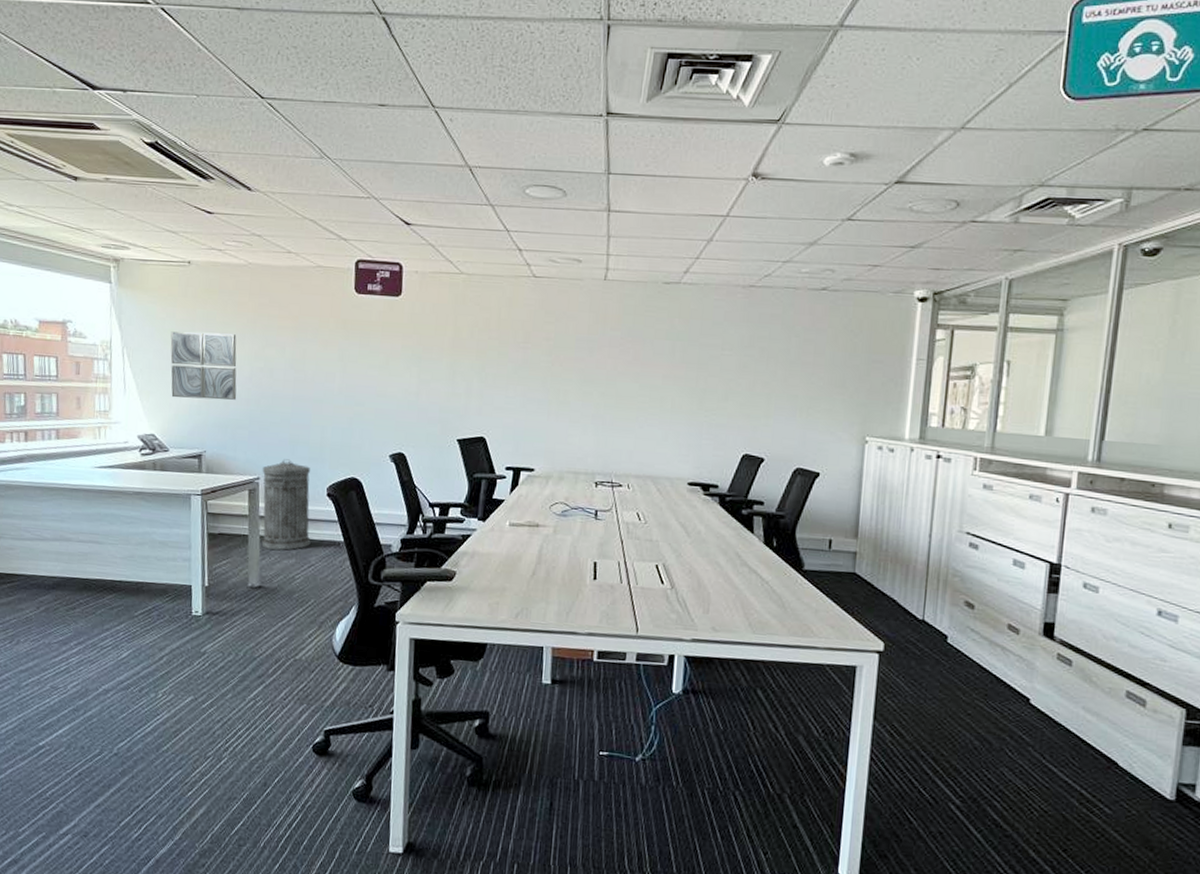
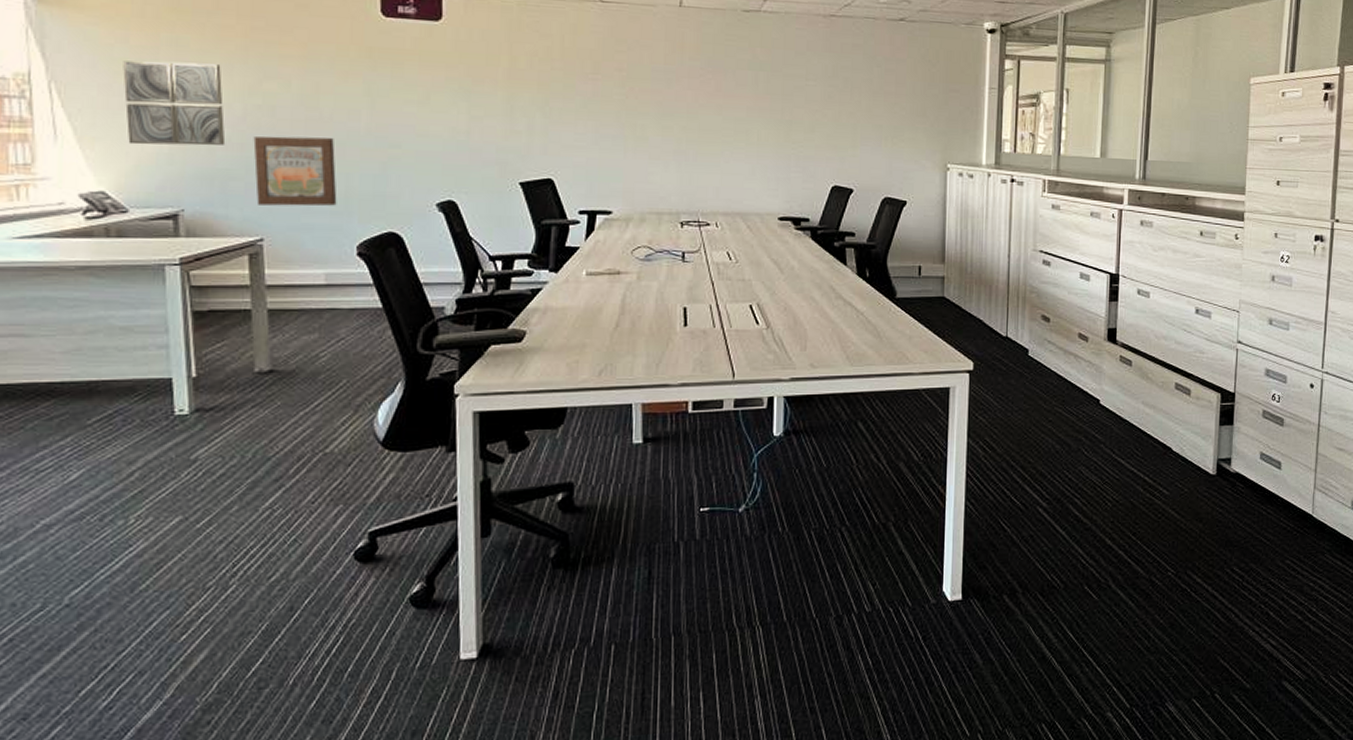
wall art: none [256,393,315,453] -> present [253,136,337,207]
trash can: present [261,459,311,550] -> none [266,214,339,324]

